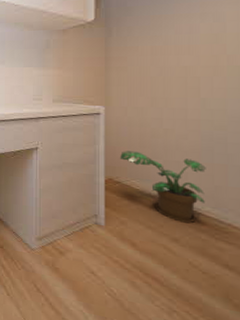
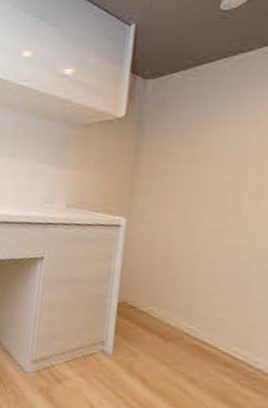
potted plant: present [120,151,206,224] -> none [138,271,239,364]

